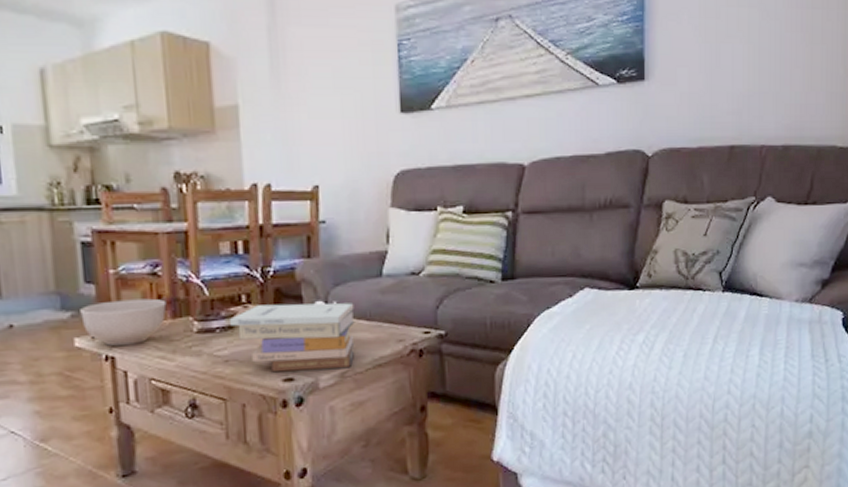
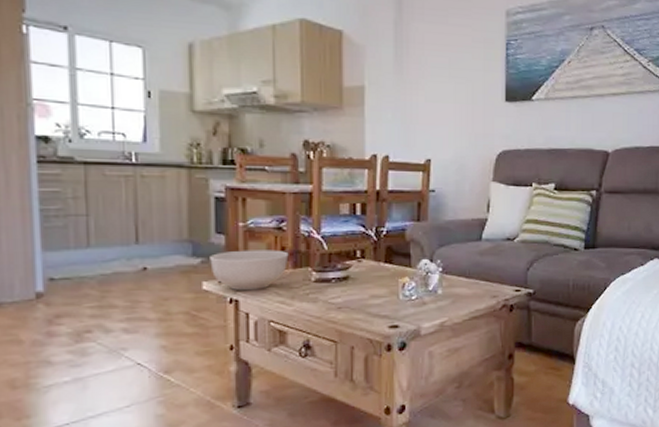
books: present [228,303,355,373] -> none [344,260,456,320]

